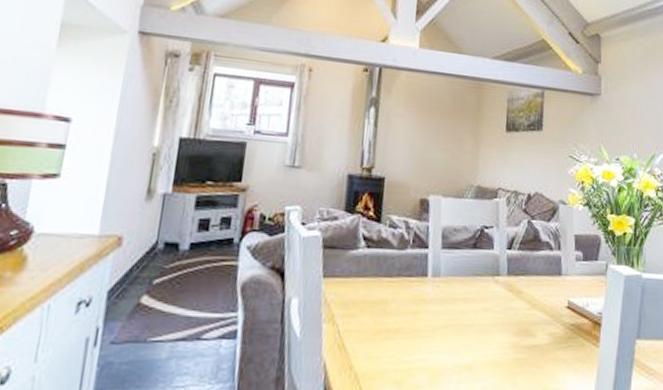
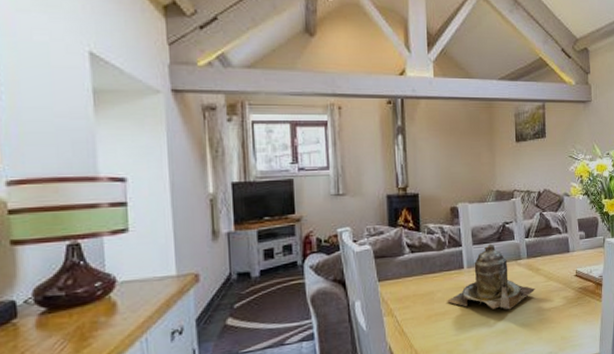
teapot: none [401,250,515,340] -> present [446,243,536,310]

